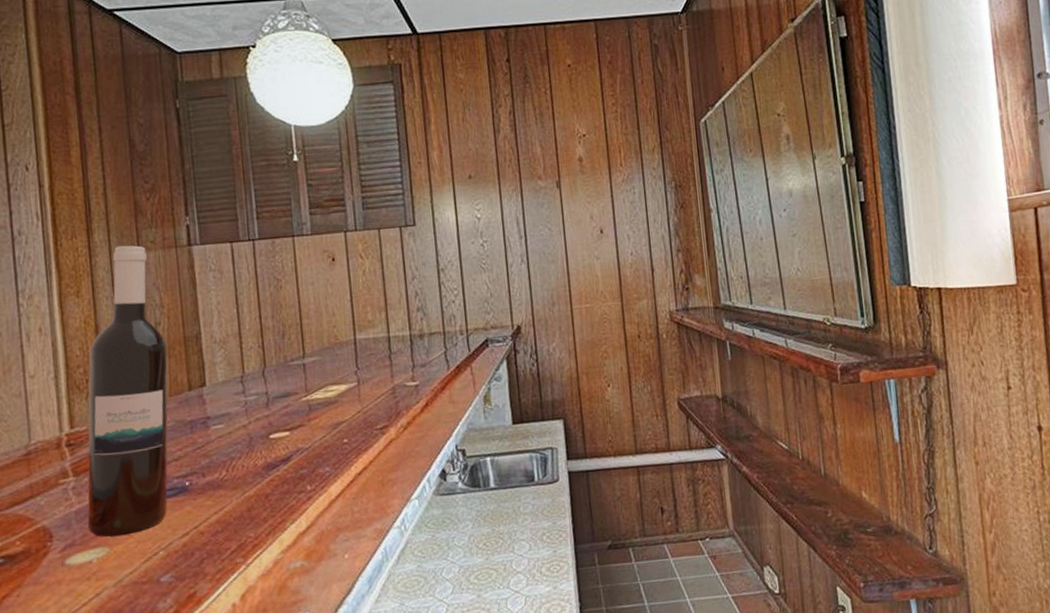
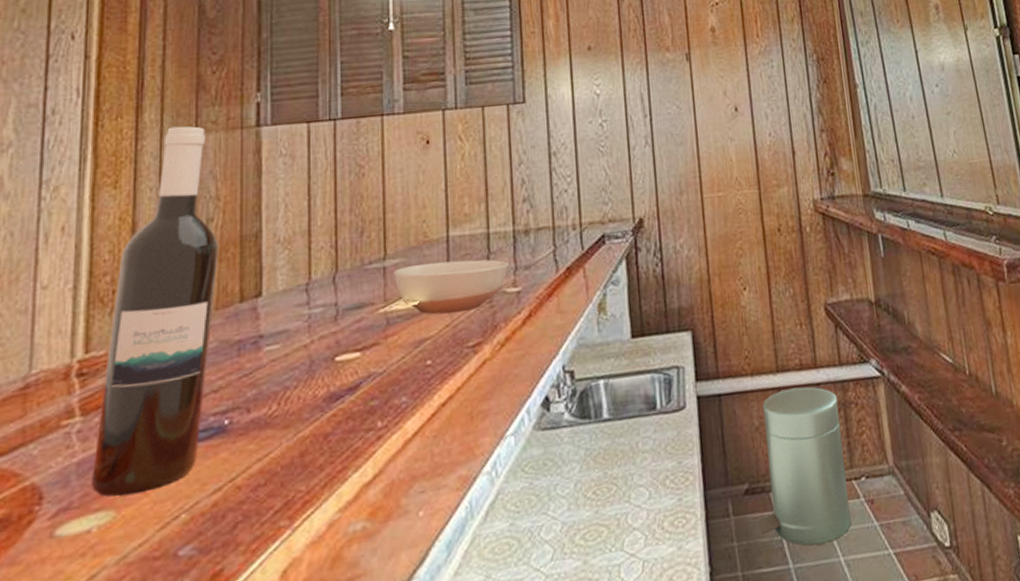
bowl: none [311,358,408,403] -> present [393,259,510,315]
trash can: none [620,466,697,589] -> present [759,386,851,546]

